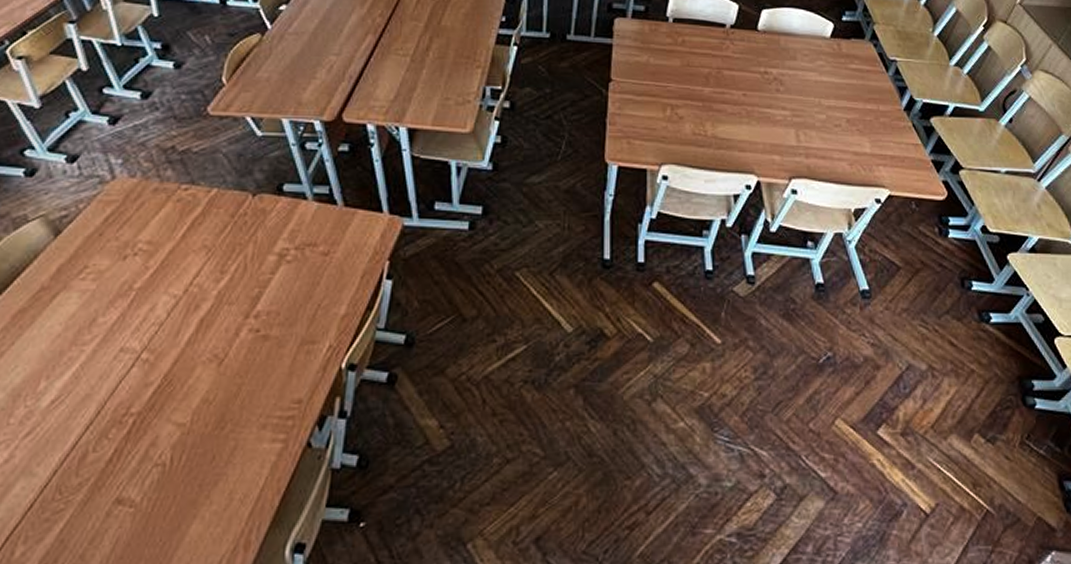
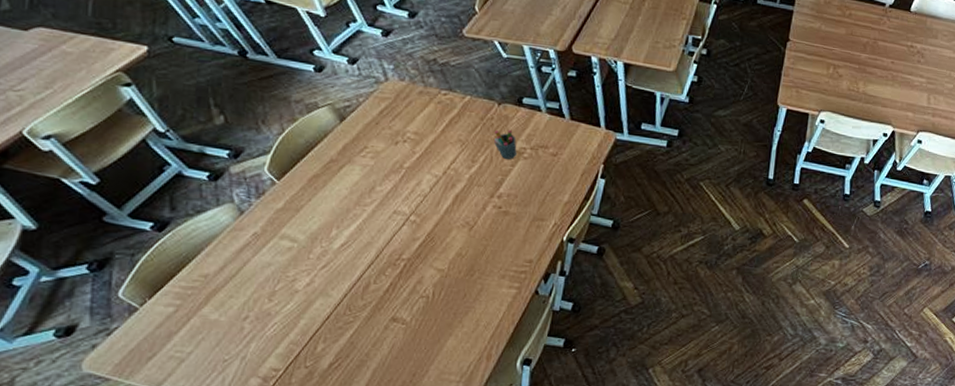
pen holder: none [248,226,278,265] -> present [494,129,517,159]

